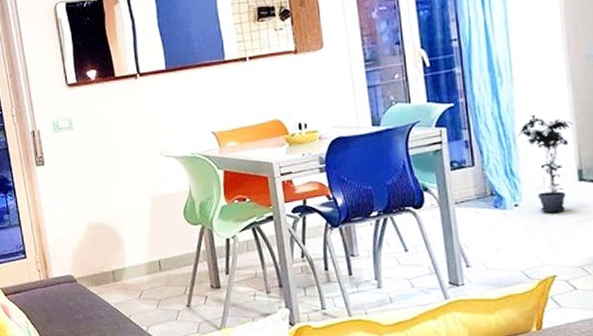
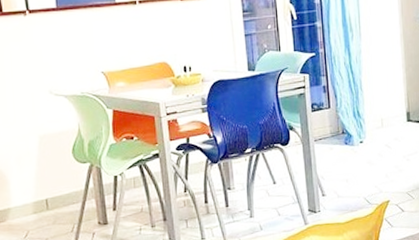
potted plant: present [517,114,572,214] -> none [363,65,403,149]

